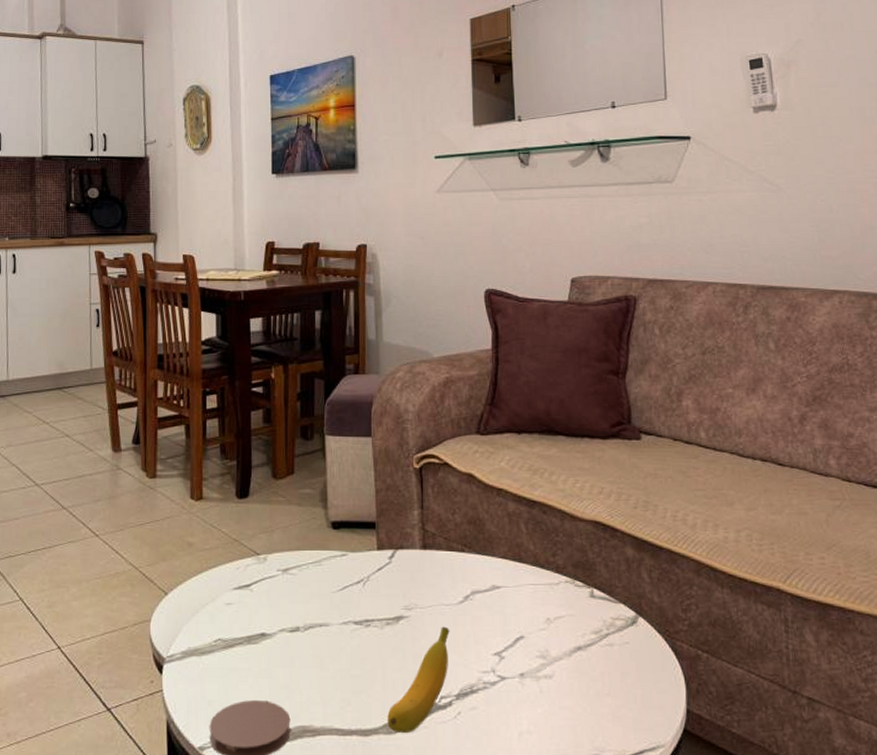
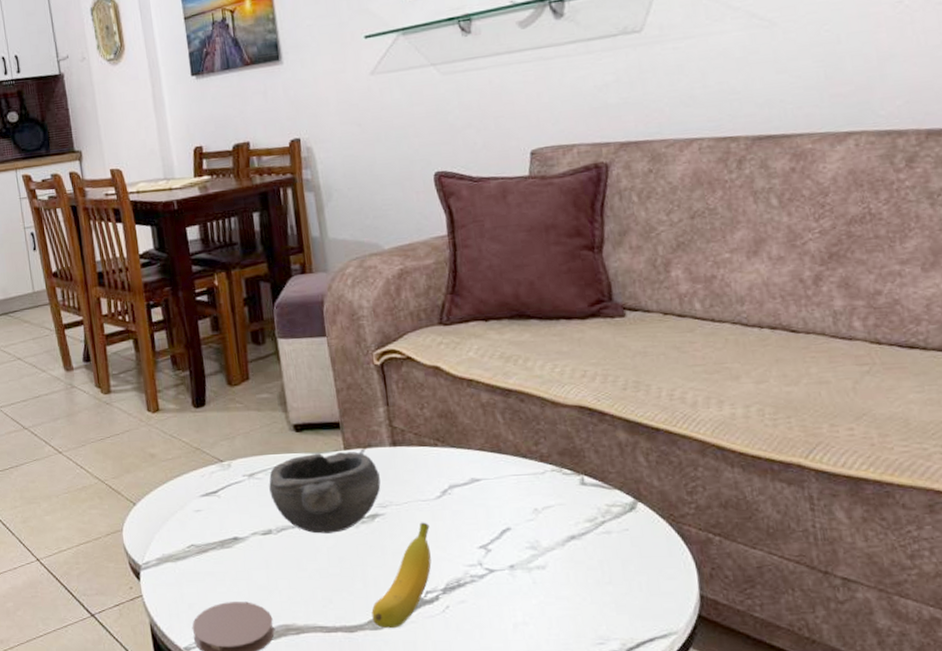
bowl: none [302,552,408,634] -> present [269,452,381,534]

